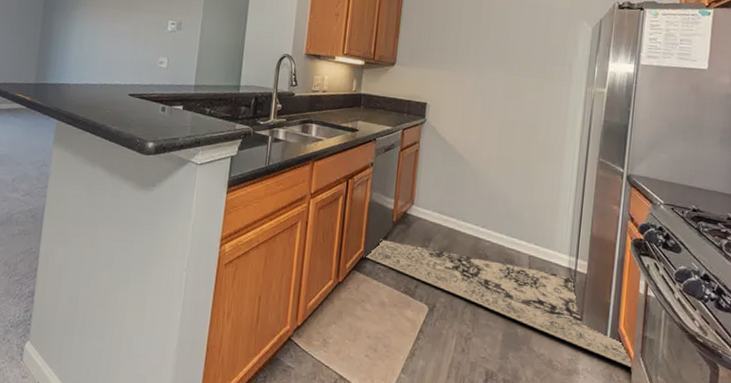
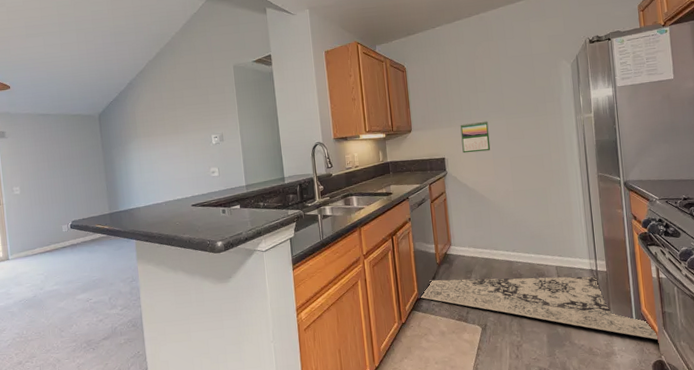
calendar: none [448,68,485,106] -> present [460,121,491,153]

